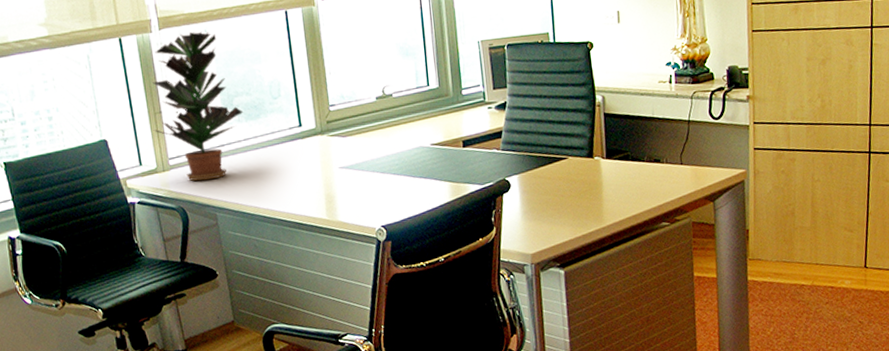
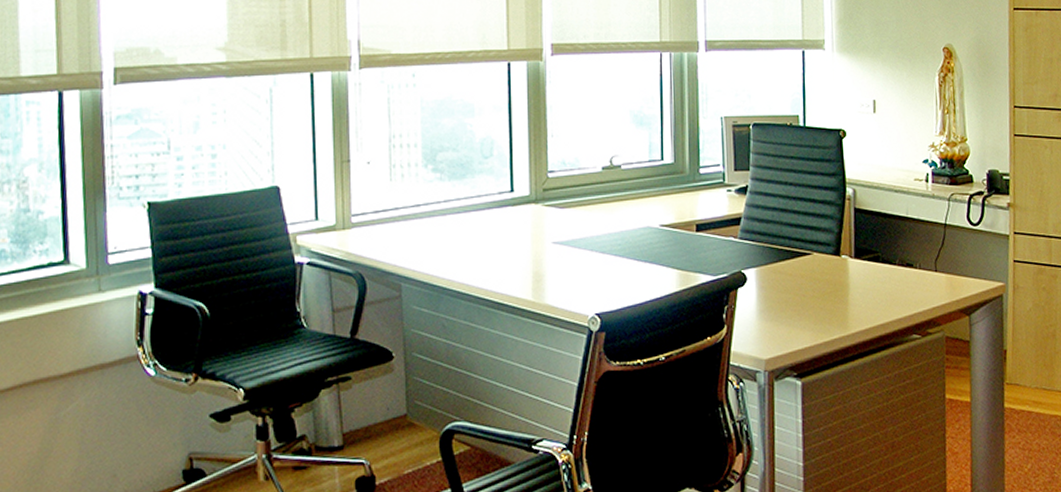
potted plant: present [152,31,244,182] -> none [337,75,448,244]

